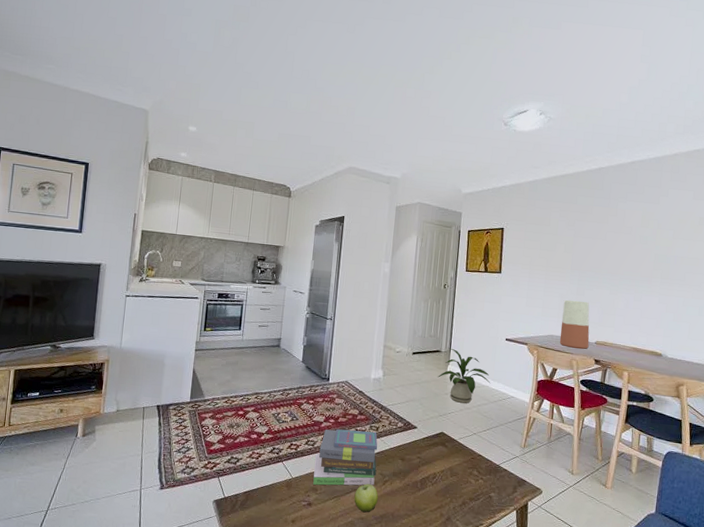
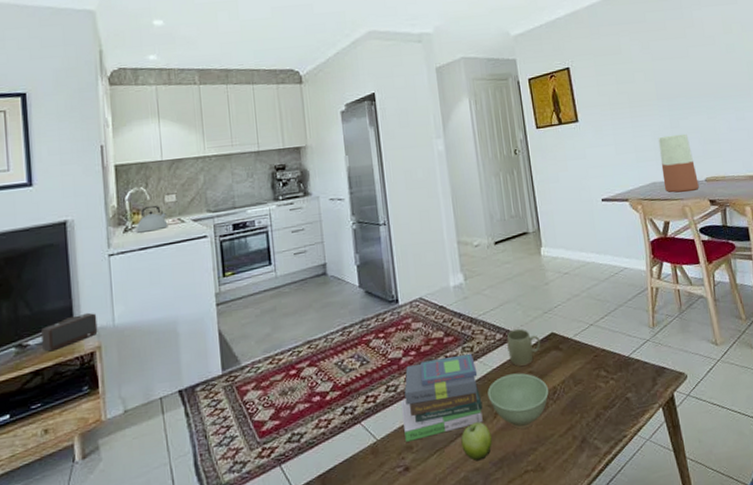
speaker: none [69,333,110,356] -> present [41,312,98,352]
kettle: none [148,266,173,286] -> present [135,205,168,233]
bowl: none [382,455,430,499] -> present [487,373,549,430]
mug: none [404,422,432,452] -> present [506,328,541,366]
house plant: present [438,348,491,404] -> none [531,225,597,291]

